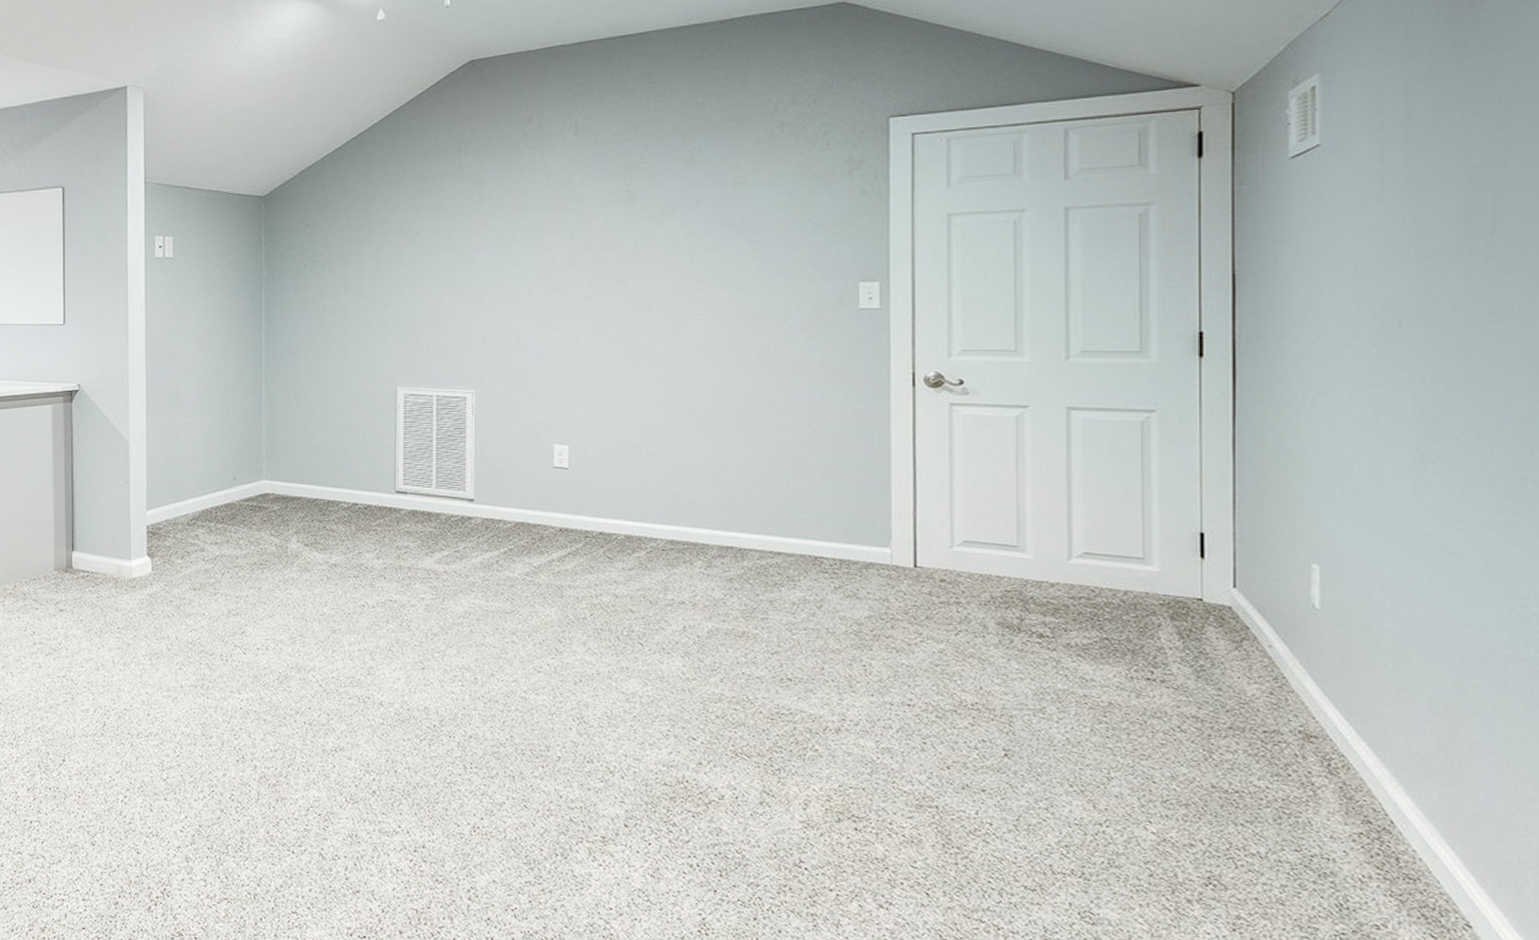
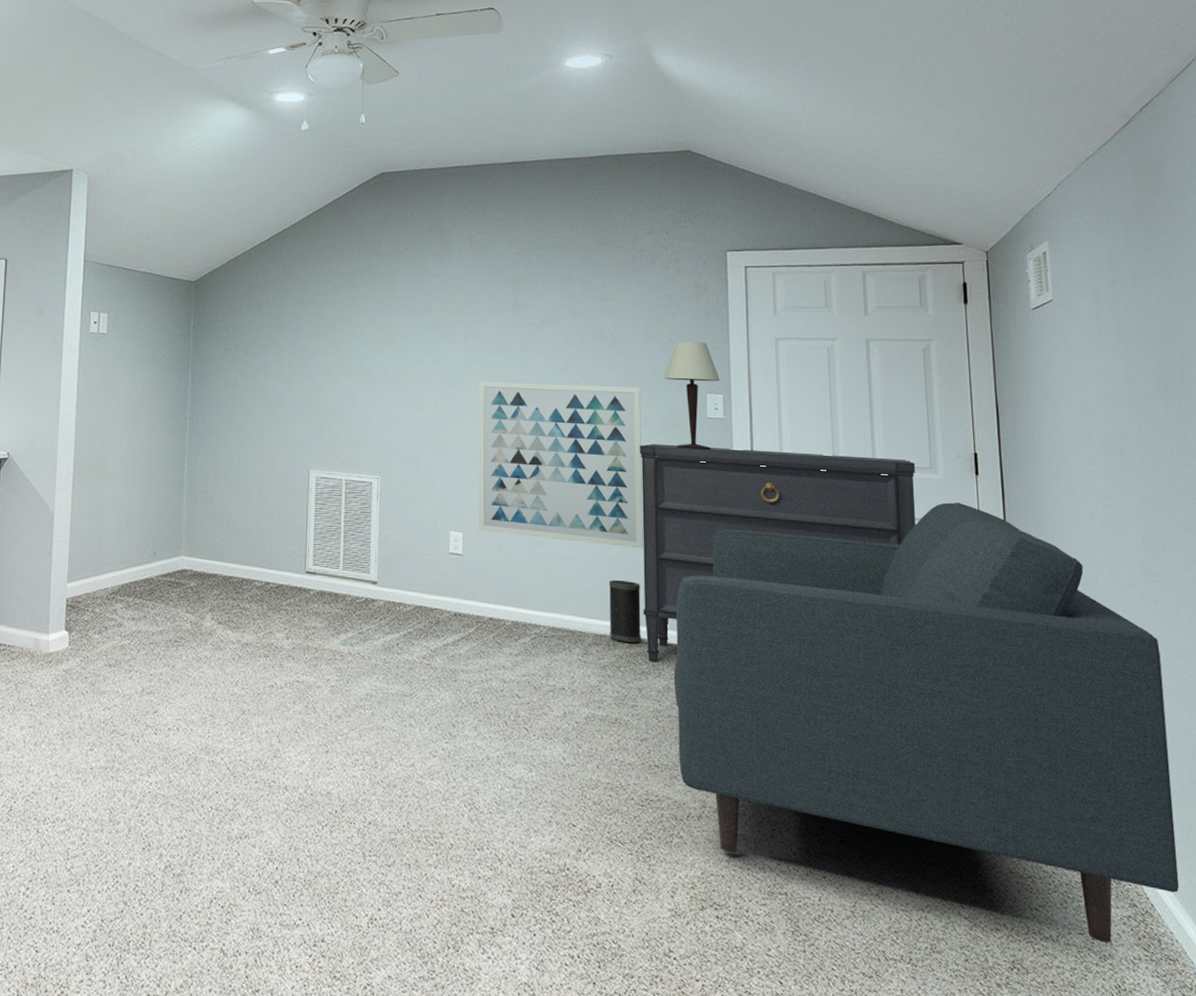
wall art: none [586,279,779,455] -> present [479,381,643,549]
speaker: none [737,489,774,554] -> present [609,580,641,643]
dresser: none [775,341,1121,574] -> present [639,443,916,662]
table lamp: none [807,225,876,344] -> present [664,341,720,450]
sofa: none [811,388,1430,861] -> present [673,502,1180,943]

